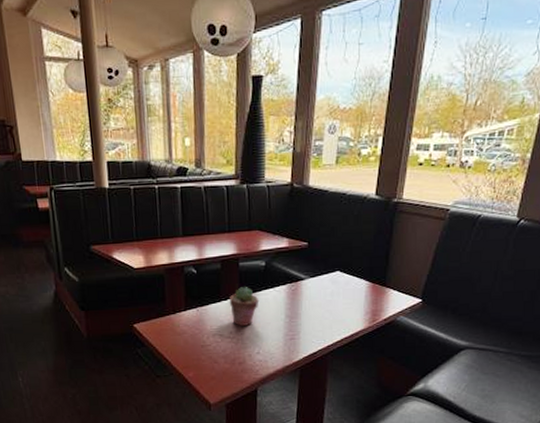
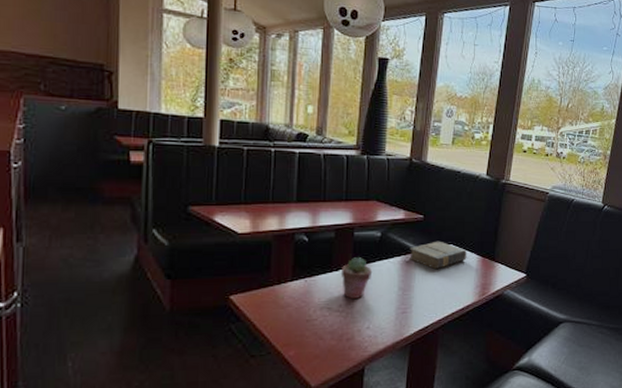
book: none [295,268,355,297] -> present [409,241,467,270]

